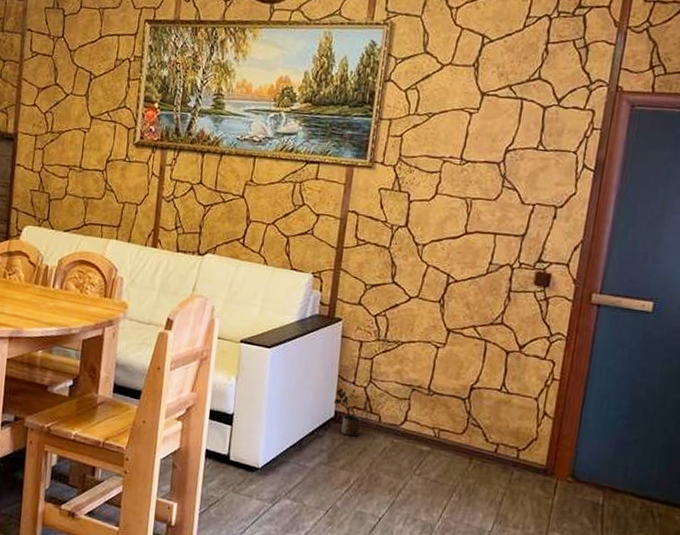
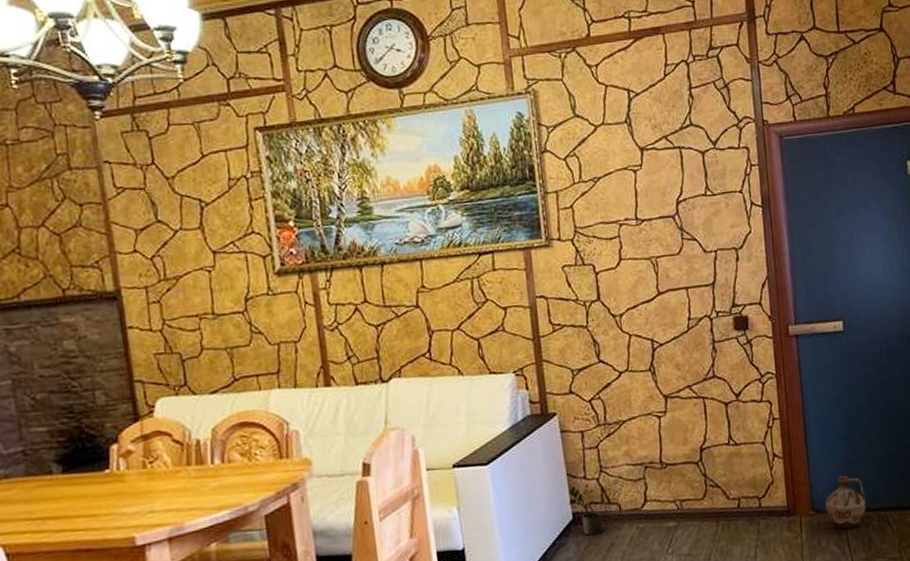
ceramic jug: none [586,453,633,508] -> present [825,475,866,529]

